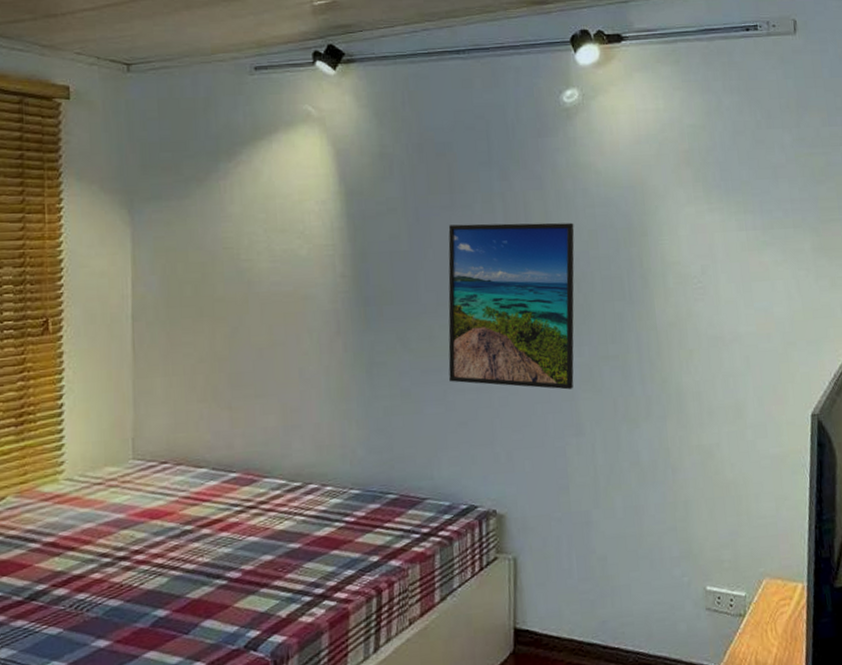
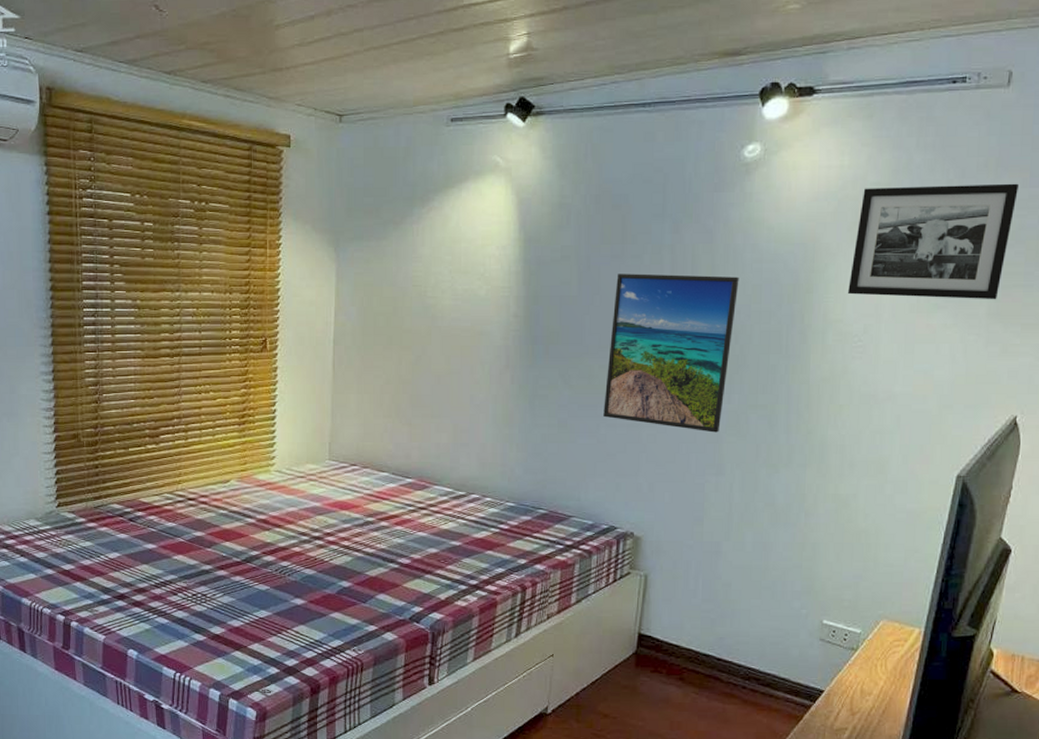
picture frame: none [680,122,820,236] -> present [847,183,1018,300]

